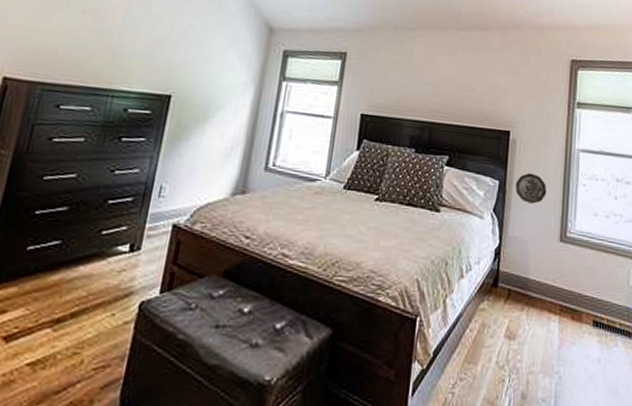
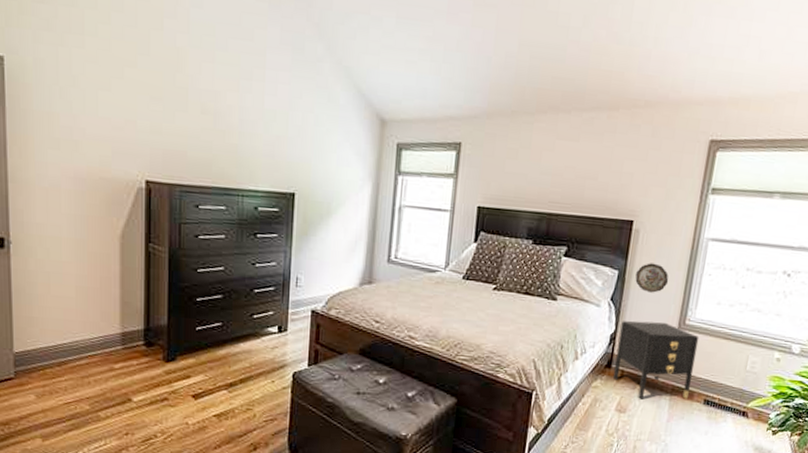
nightstand: none [499,233,581,323] -> present [612,320,700,400]

